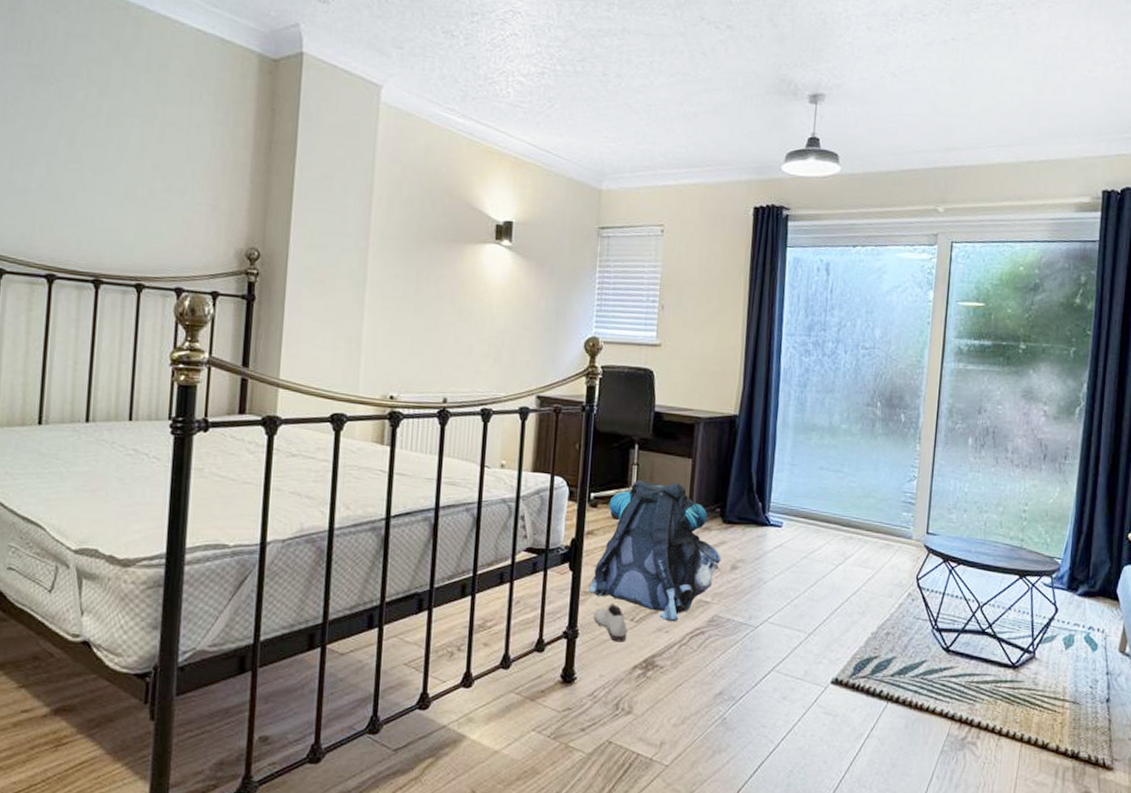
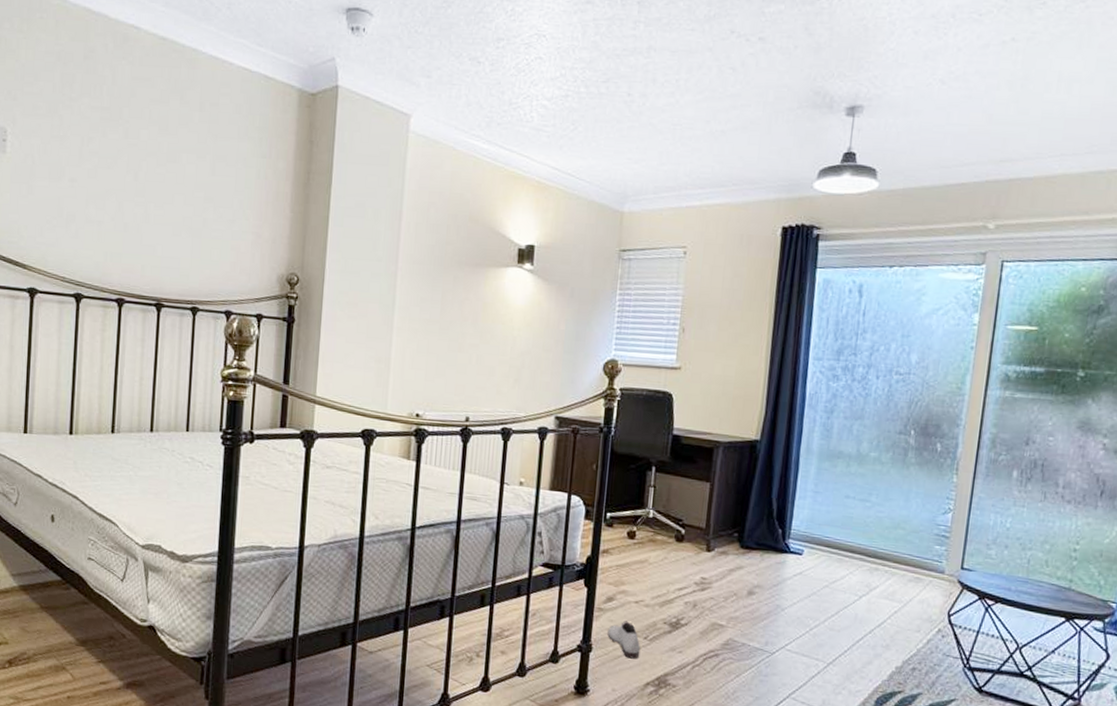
backpack: present [588,480,721,621] -> none [602,502,738,642]

